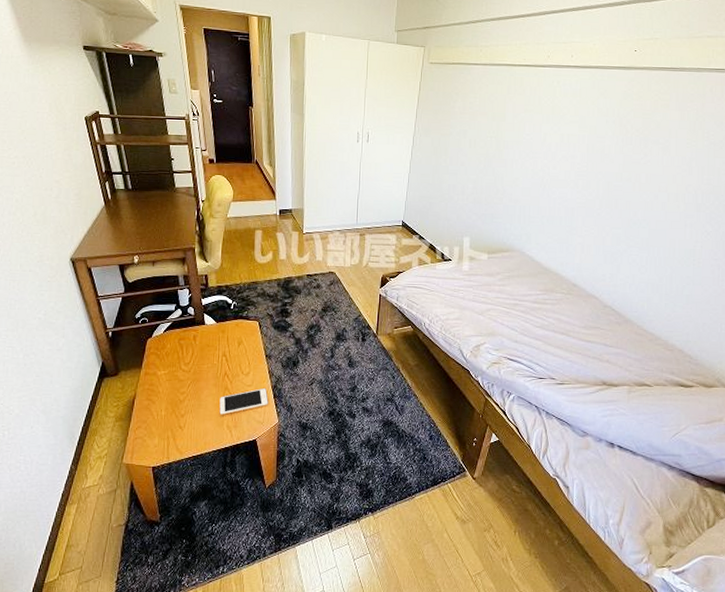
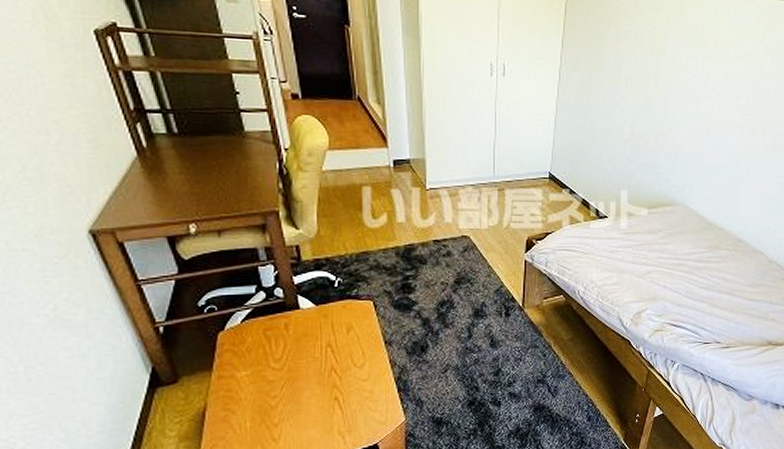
cell phone: present [219,388,268,415] -> none [326,382,391,419]

